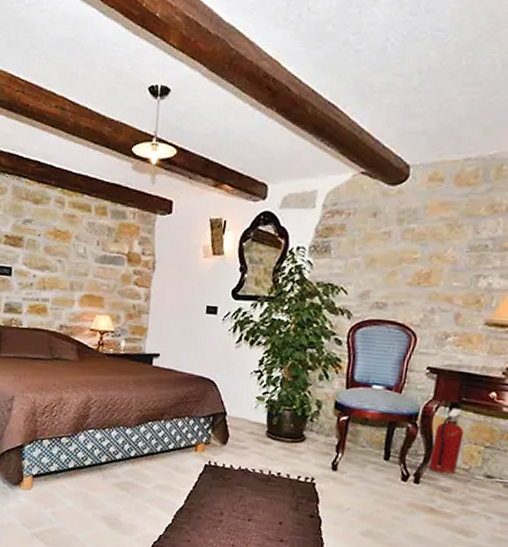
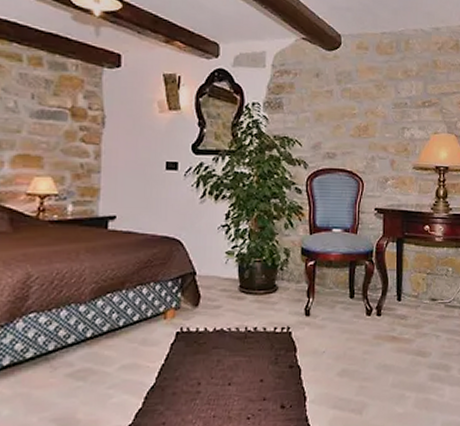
fire extinguisher: present [428,408,465,475] -> none [387,242,410,303]

